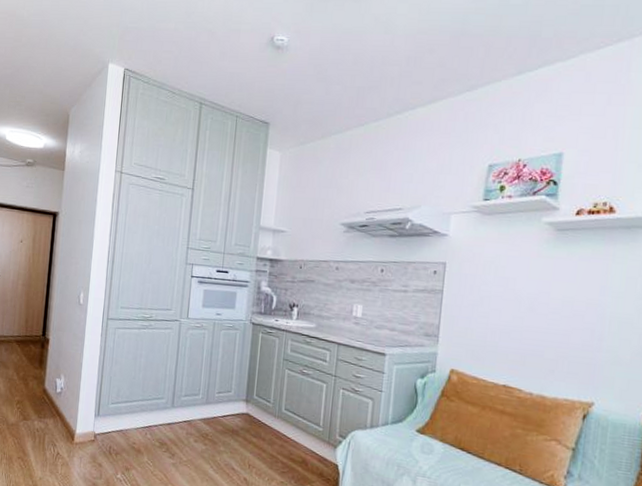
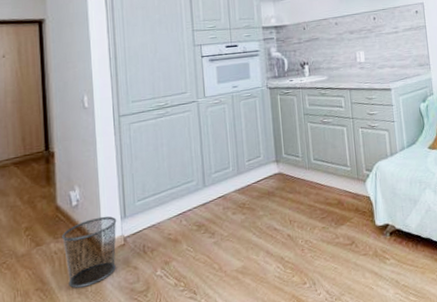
waste bin: none [44,408,91,469] -> present [62,216,117,289]

